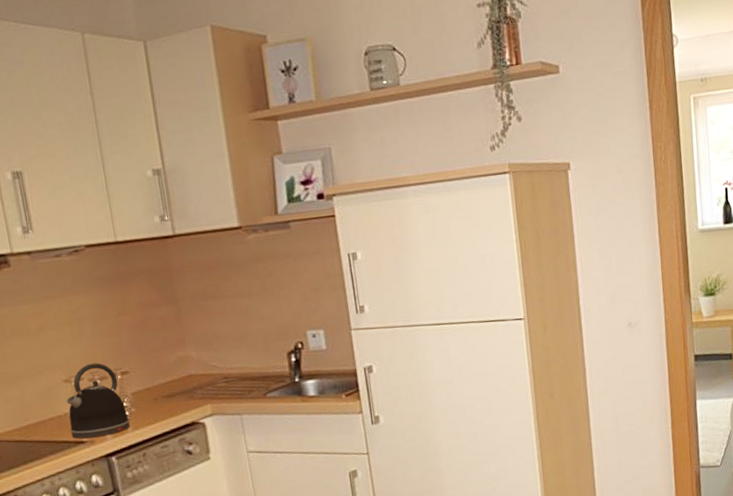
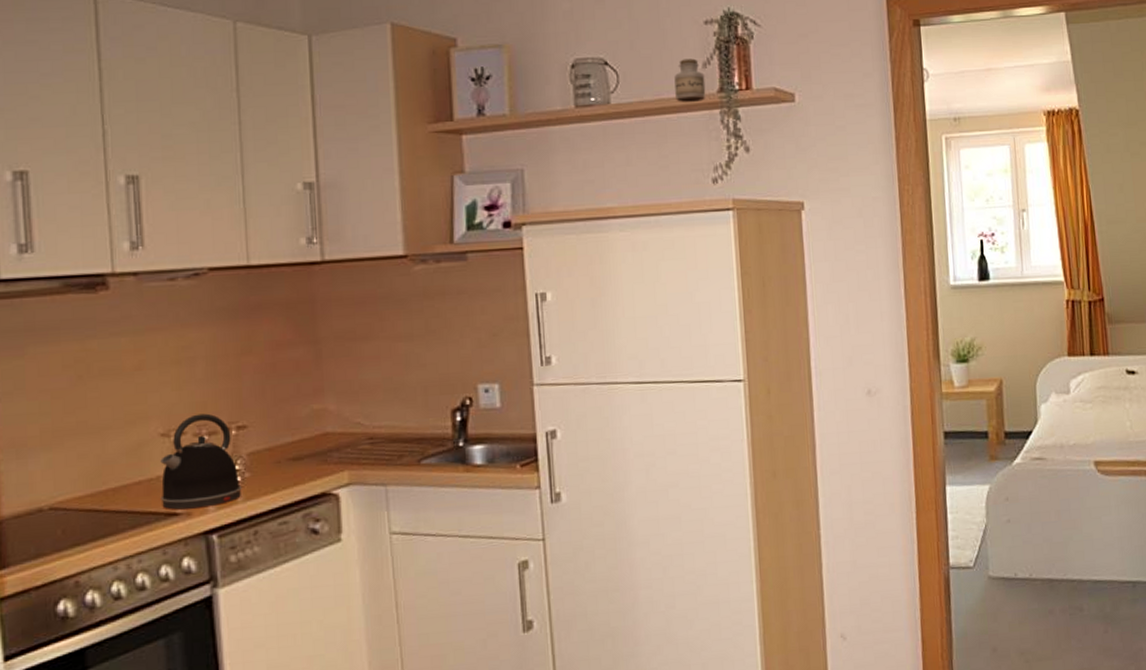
jar: none [453,39,482,81] -> present [674,58,706,103]

